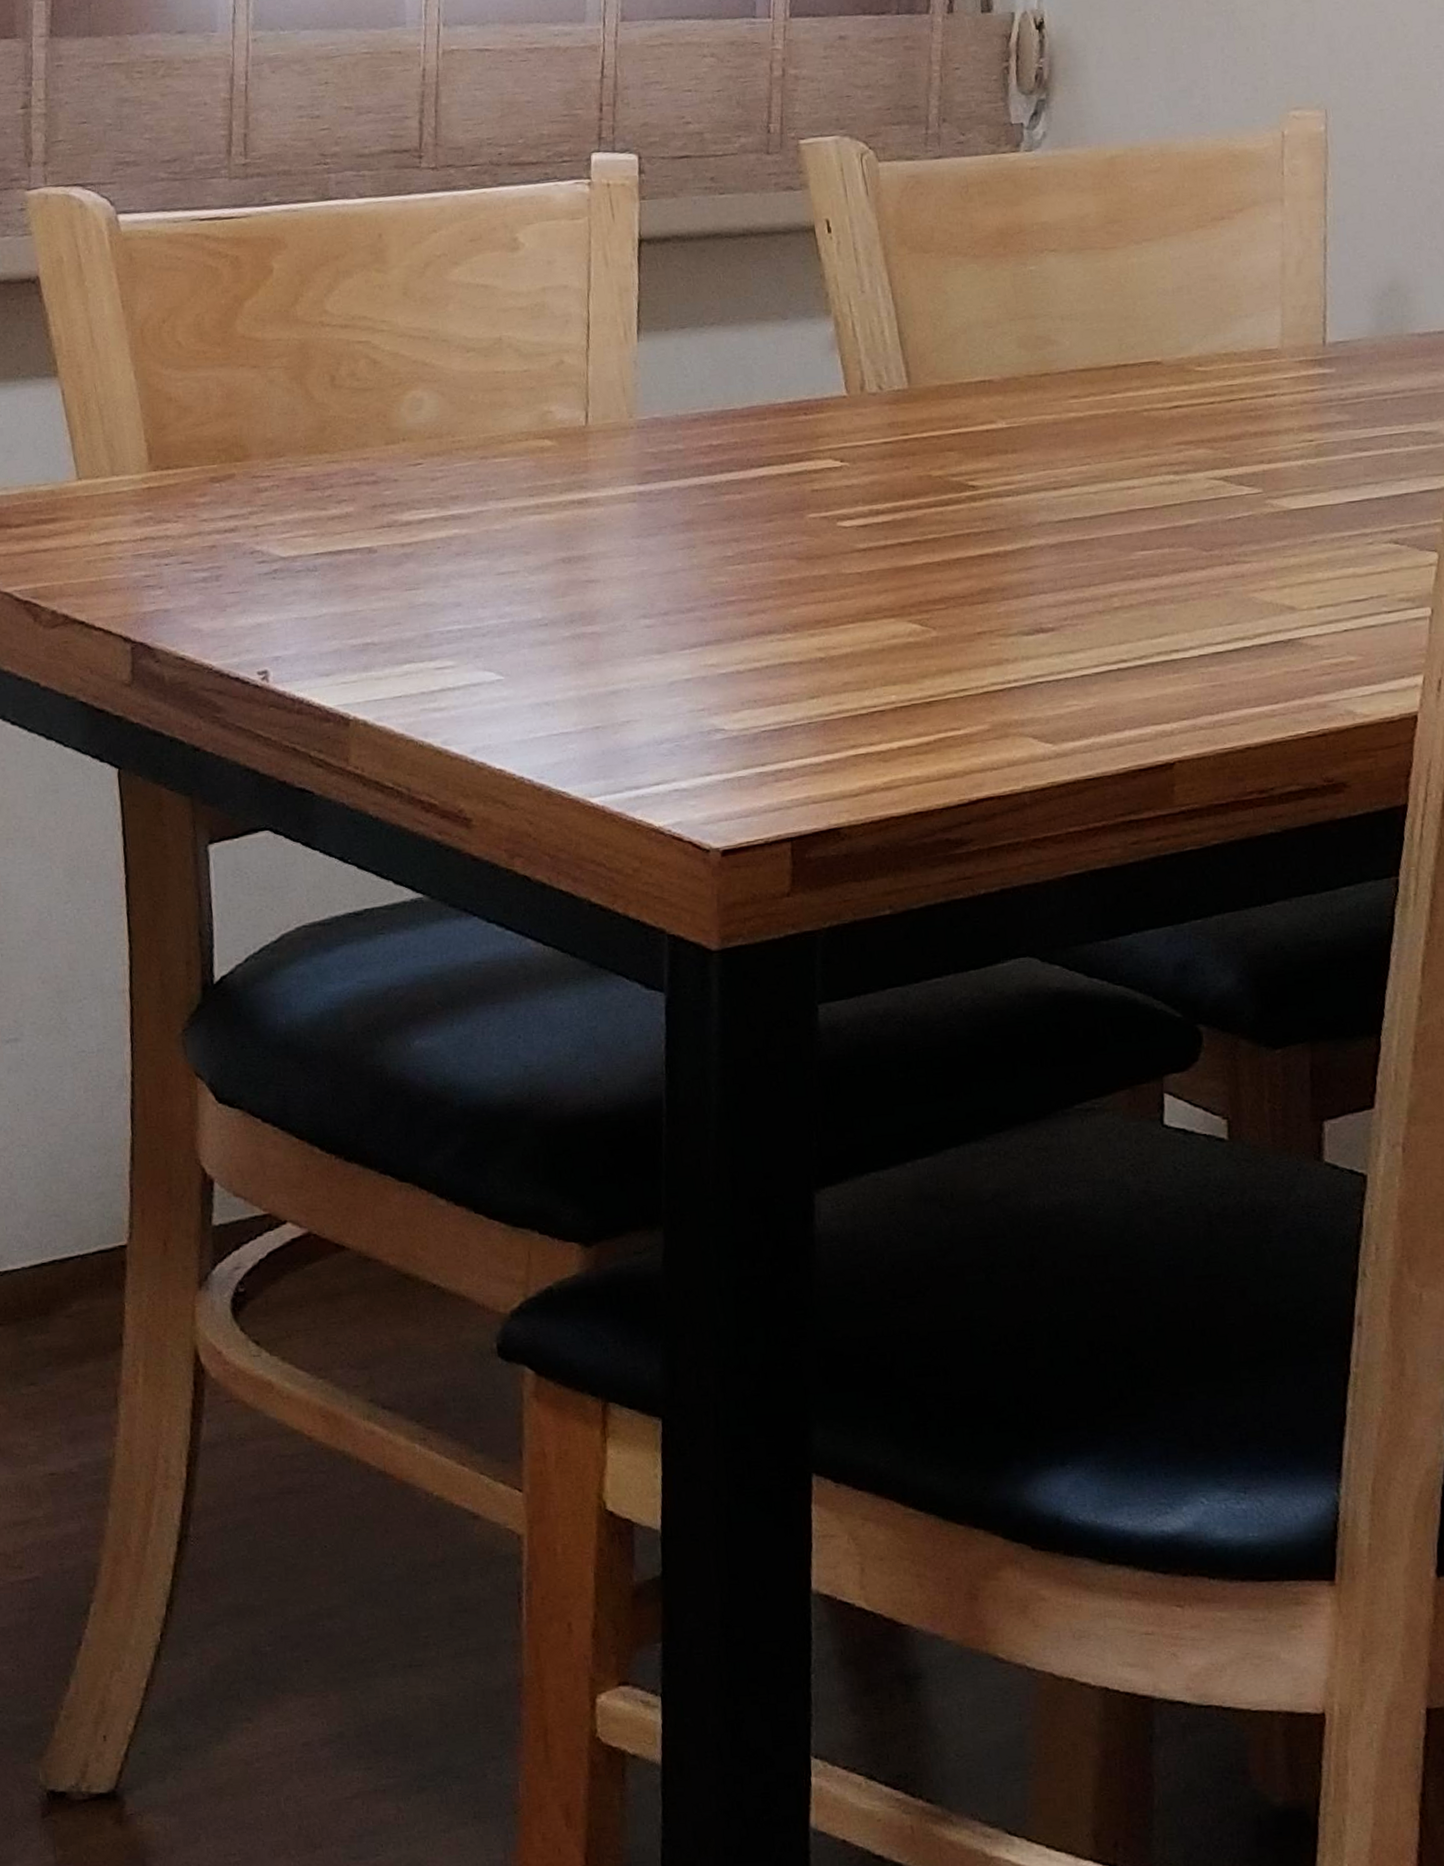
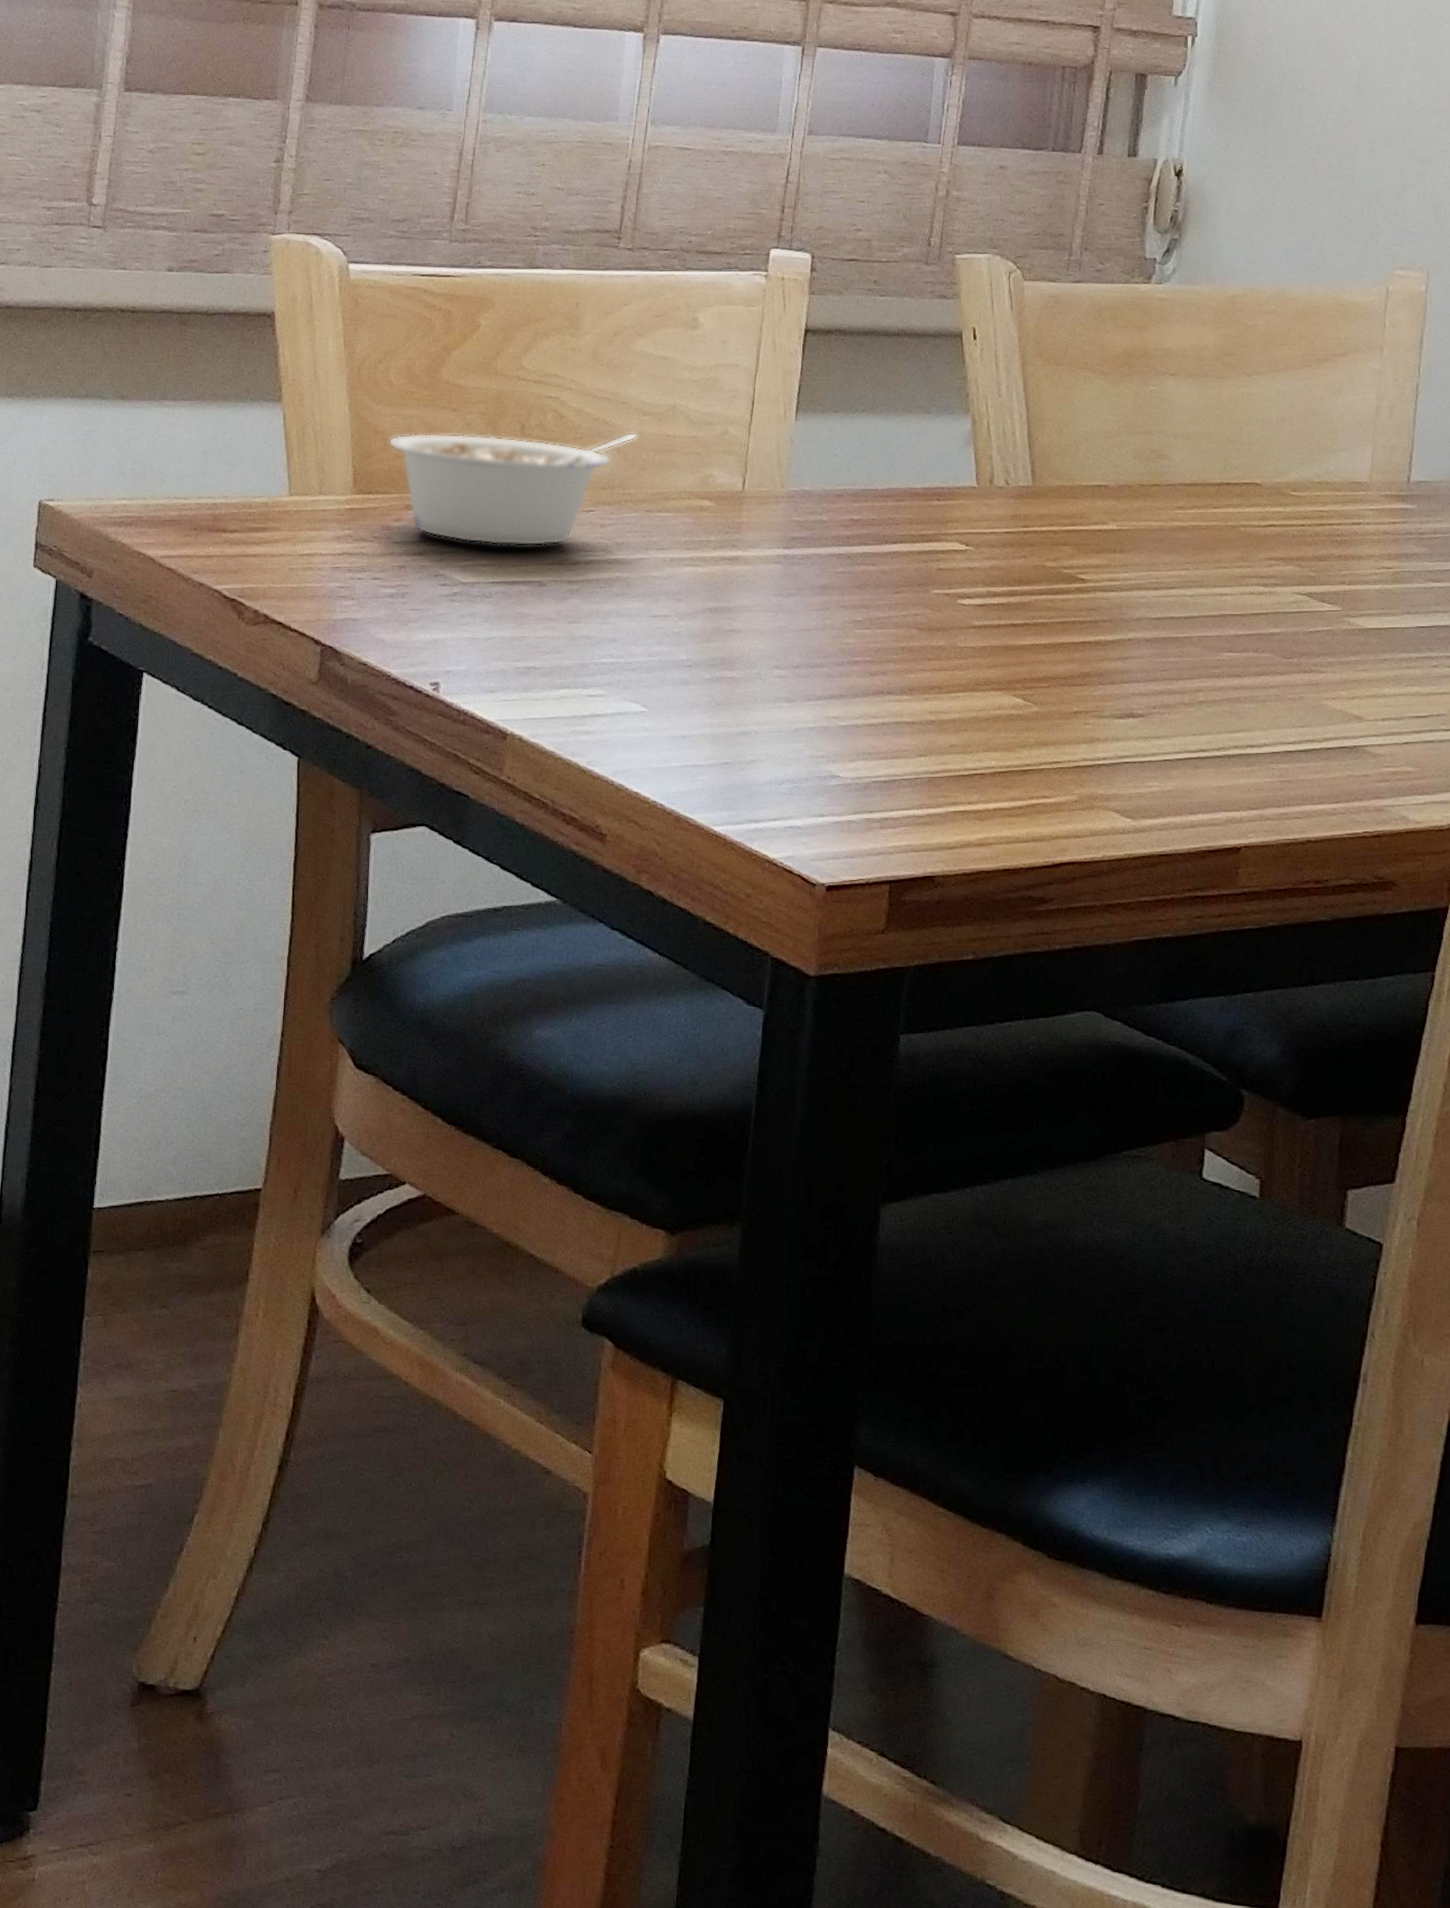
legume: none [183,372,462,513] -> present [388,432,637,546]

